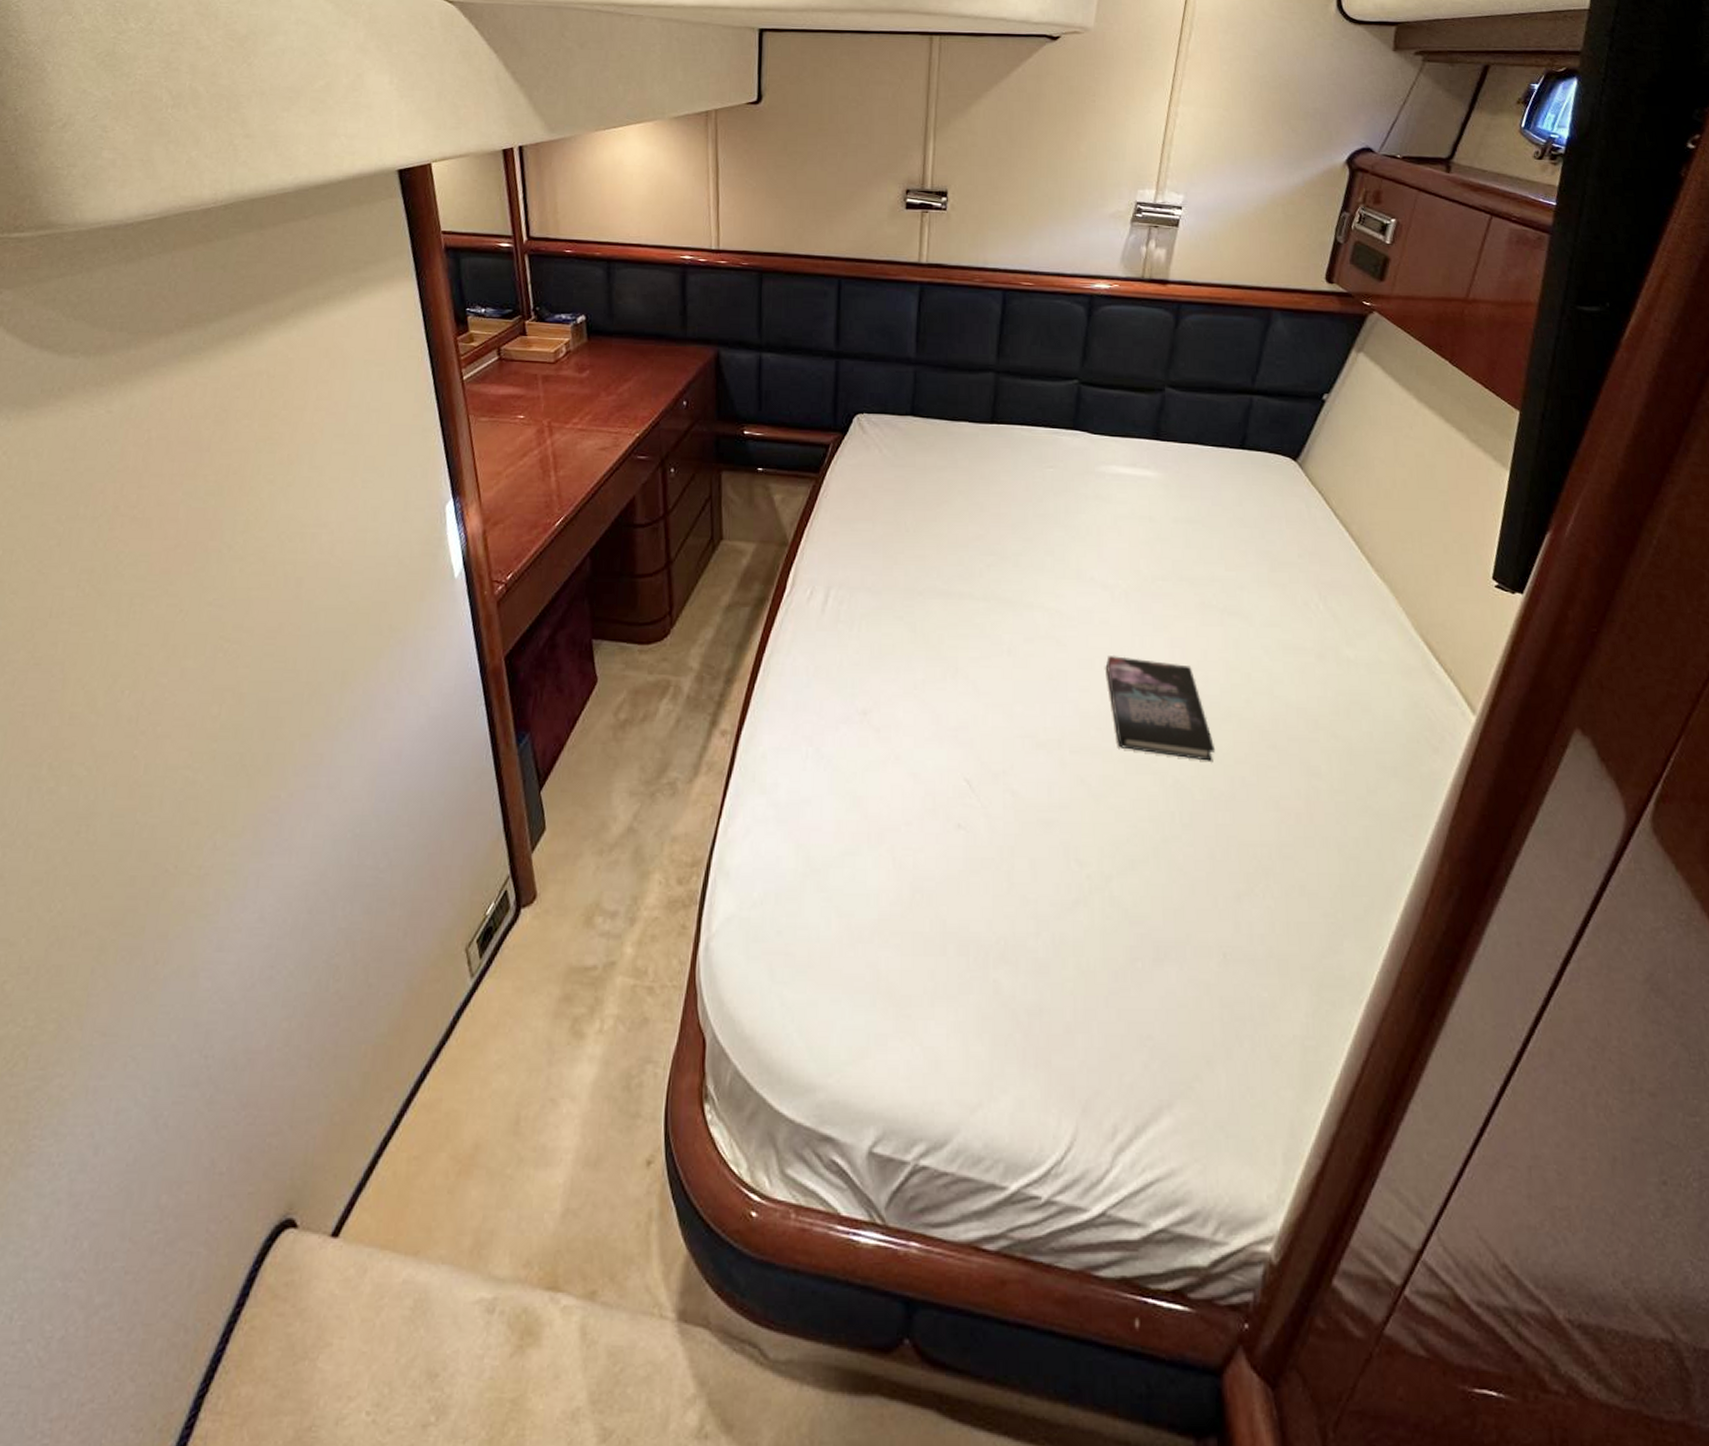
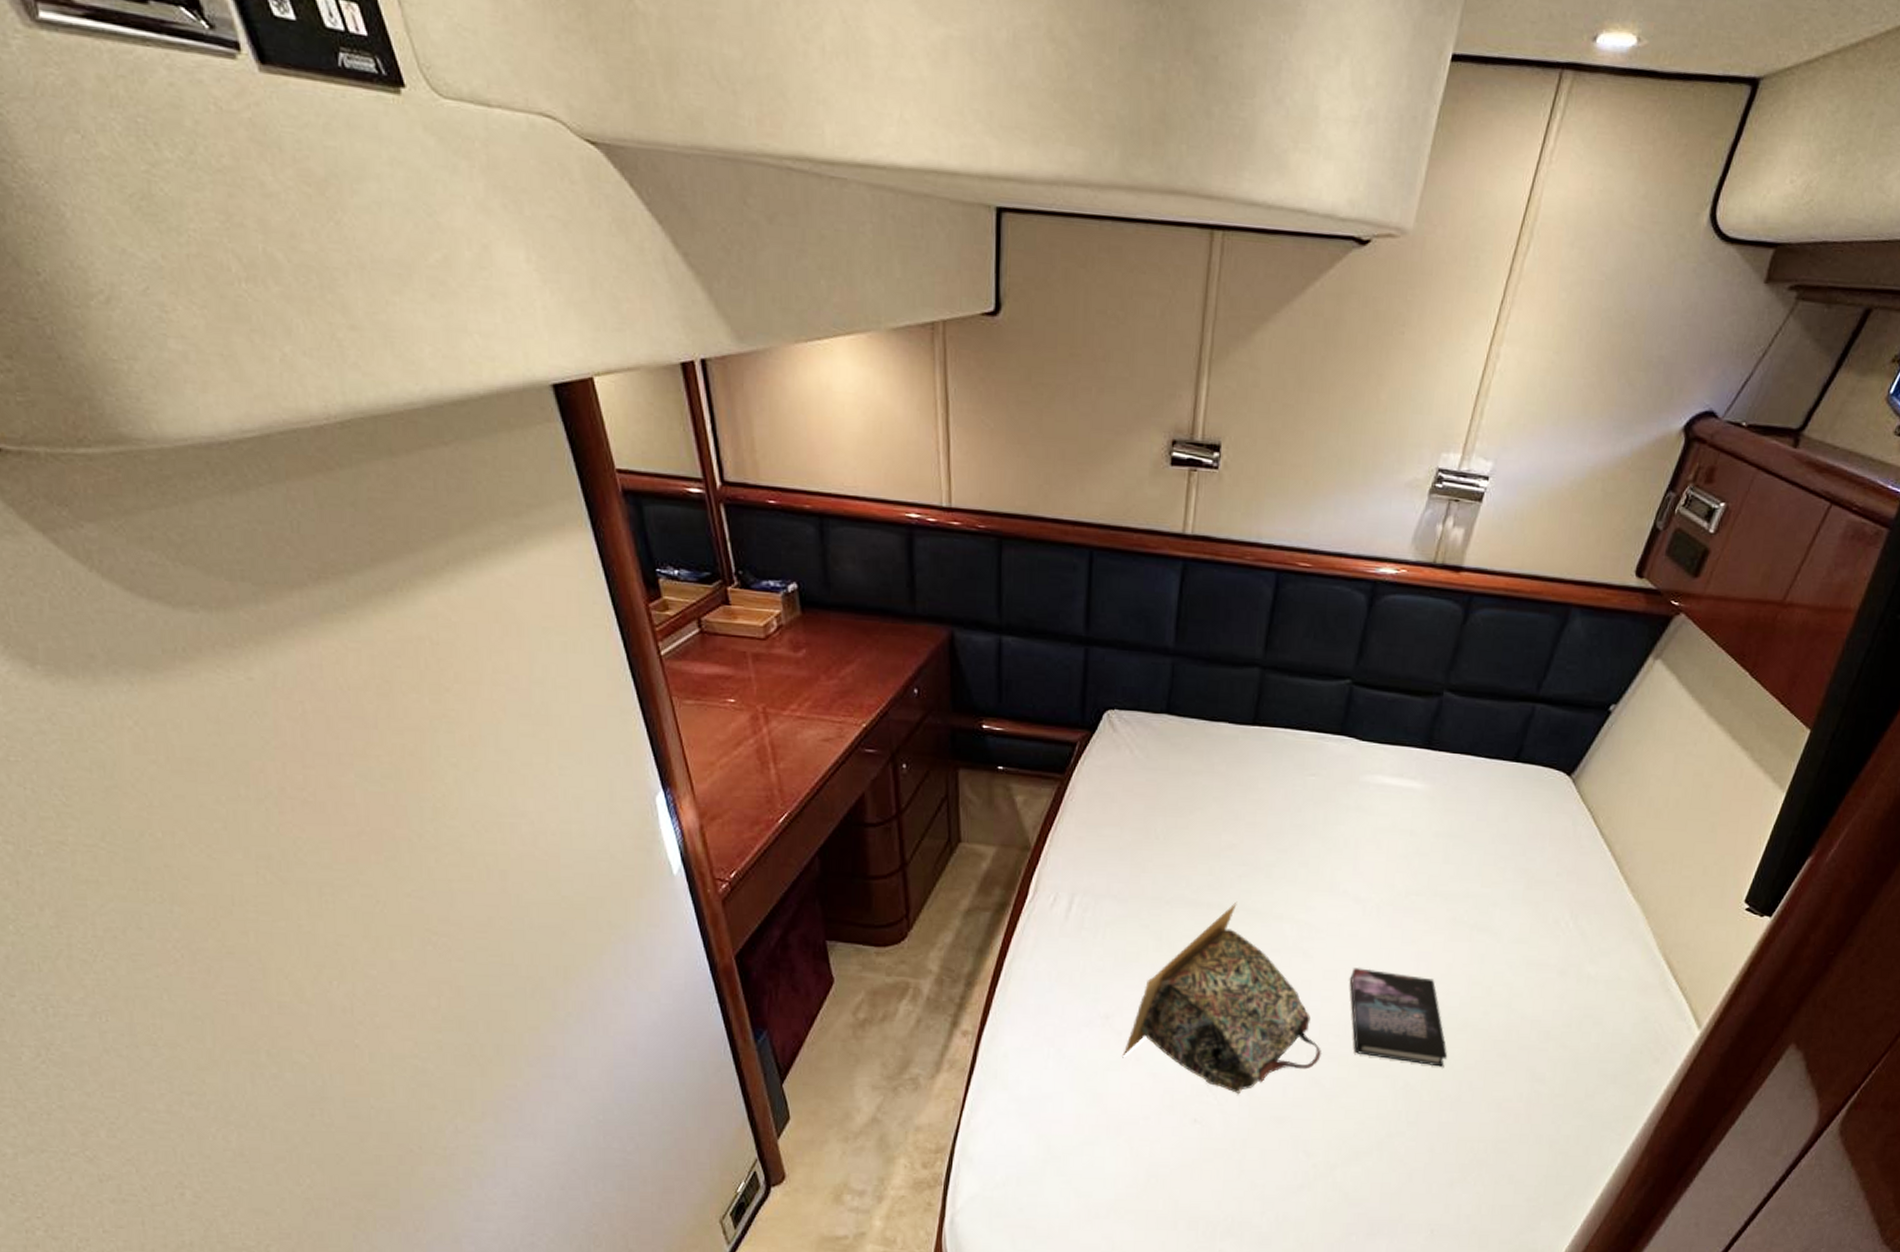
tote bag: none [881,591,1085,797] -> present [1122,901,1322,1096]

